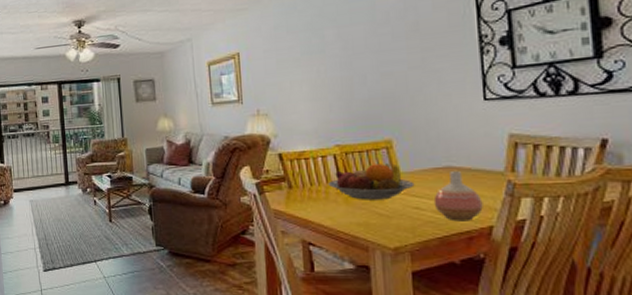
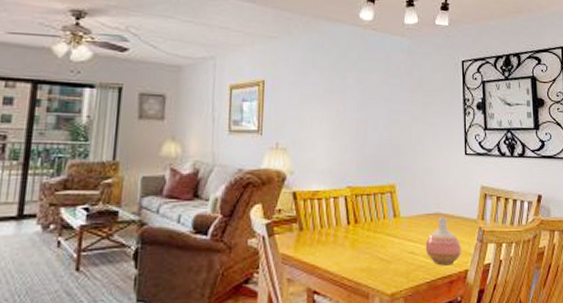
fruit bowl: present [328,163,415,200] -> none [337,208,411,244]

